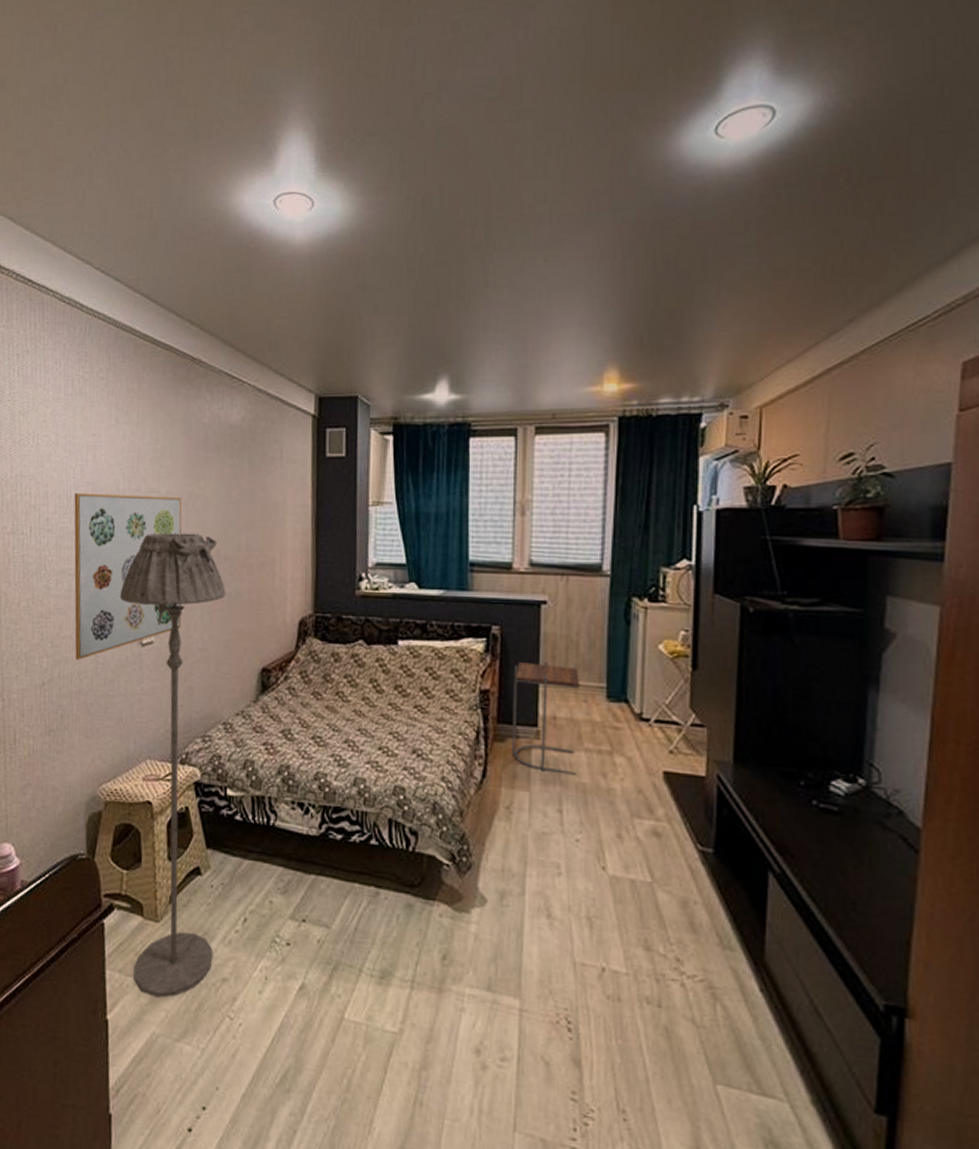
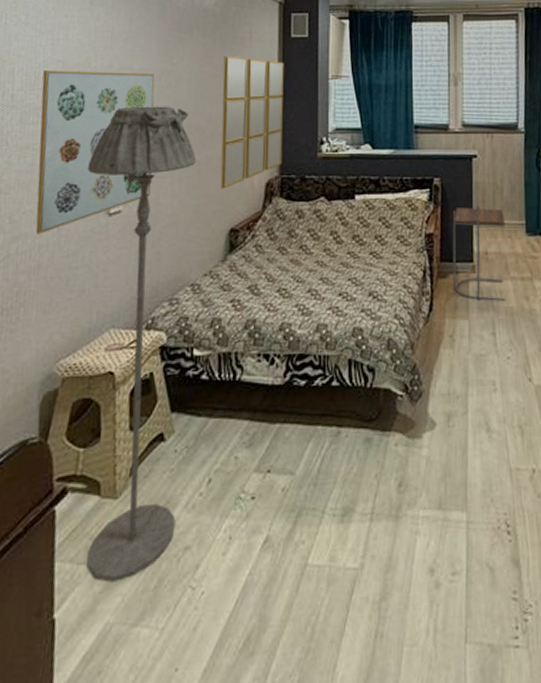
home mirror: none [251,478,319,625] -> present [220,55,284,189]

